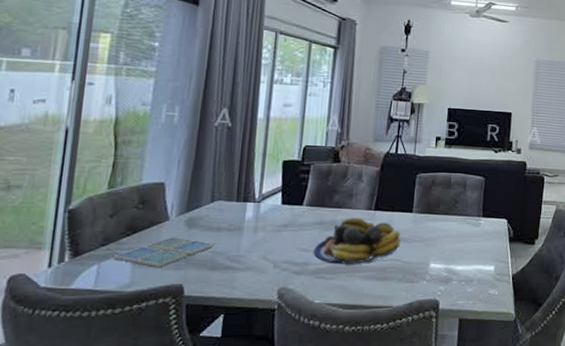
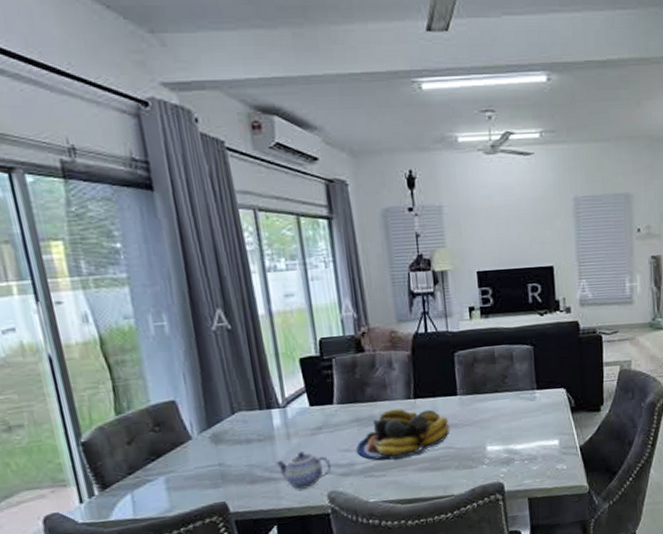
drink coaster: present [113,237,215,268] -> none [144,455,249,489]
teapot: none [238,246,289,281] -> present [275,451,332,489]

